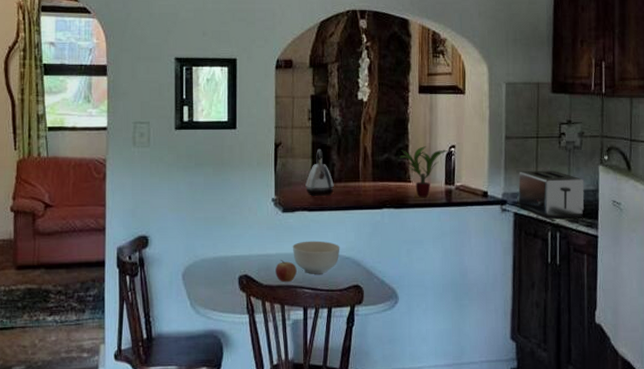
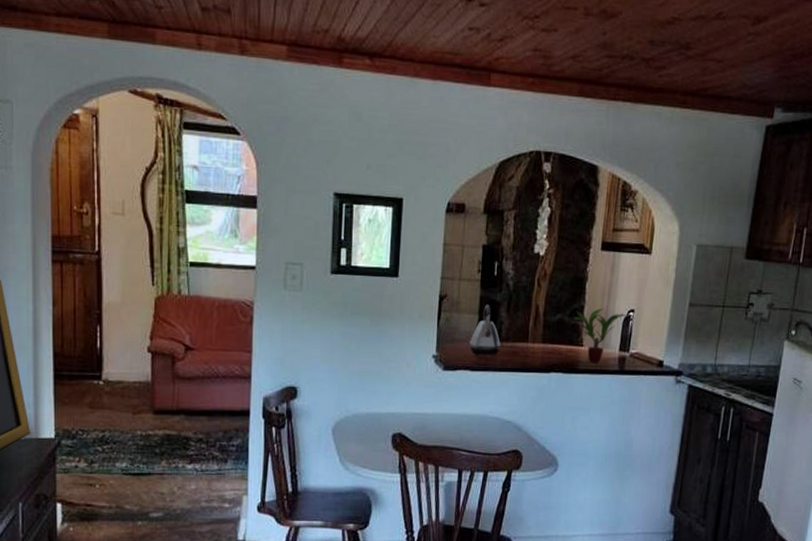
fruit: present [276,259,297,283] -> none [431,419,454,444]
bowl: present [292,241,340,274] -> none [450,401,502,437]
toaster: present [518,170,584,220] -> none [695,341,767,395]

